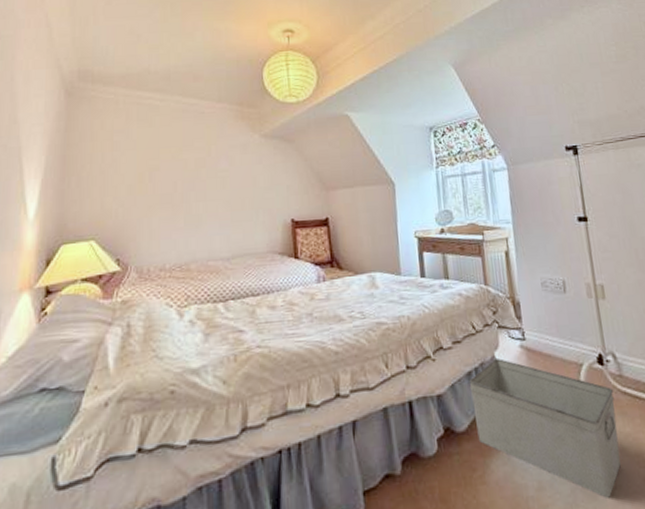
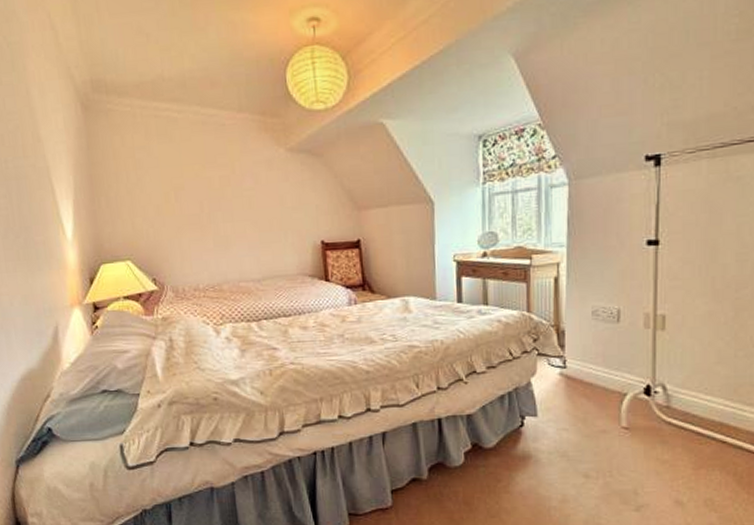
storage bin: present [469,358,621,498] -> none [501,384,656,514]

